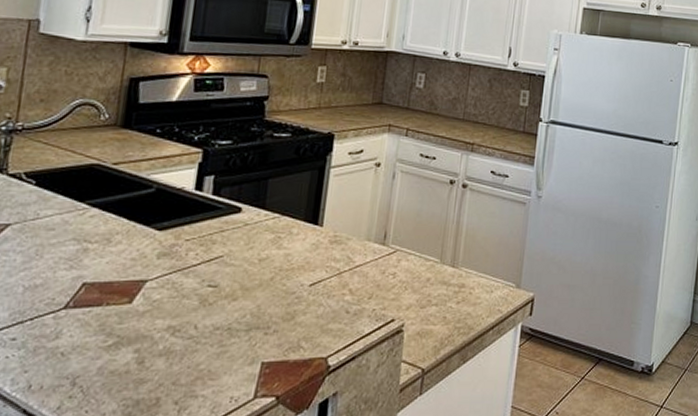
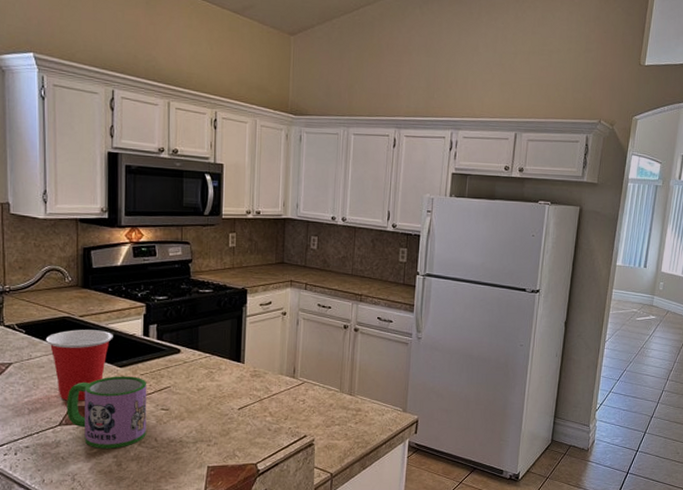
cup: none [62,181,155,275] -> present [46,329,113,401]
mug: none [76,242,193,340] -> present [66,376,147,449]

